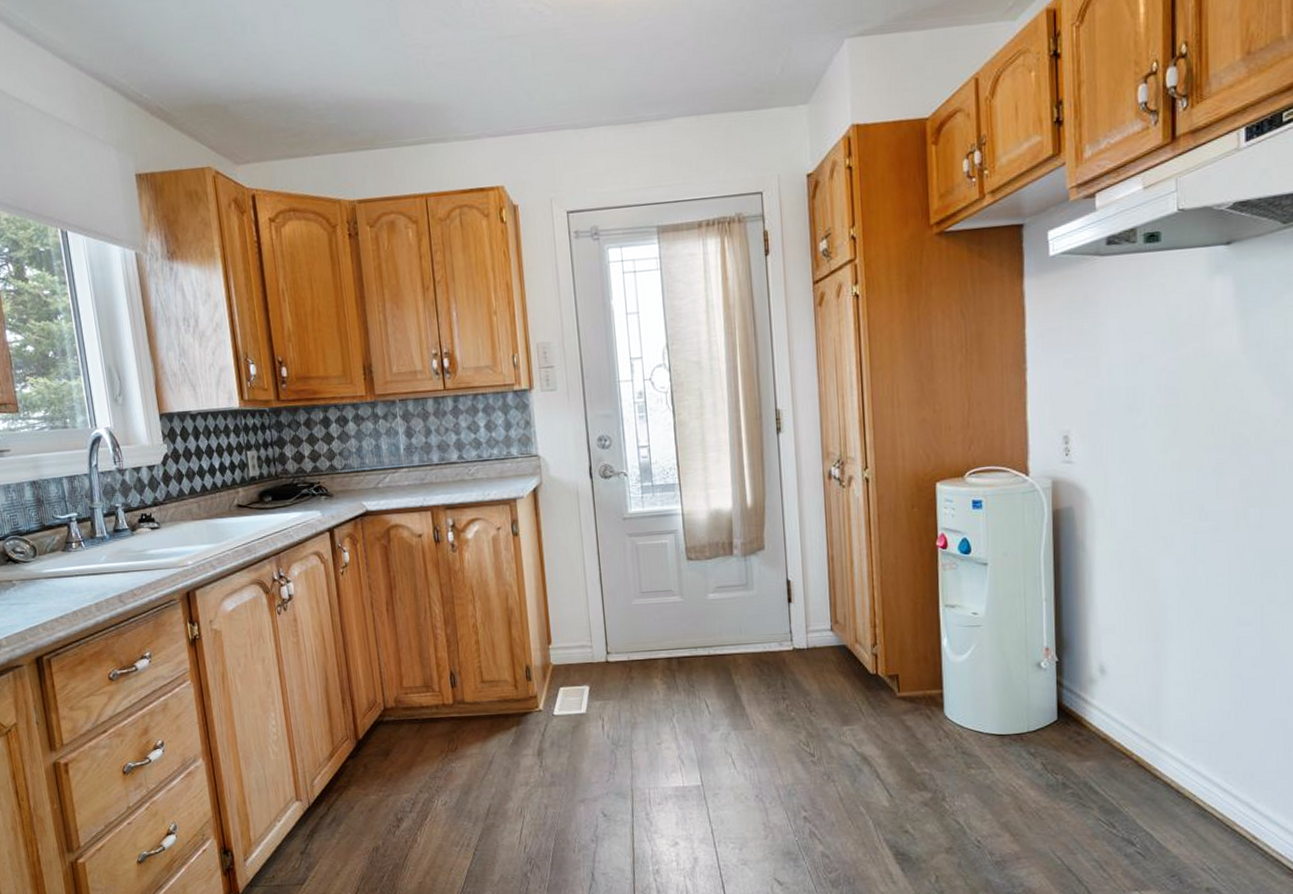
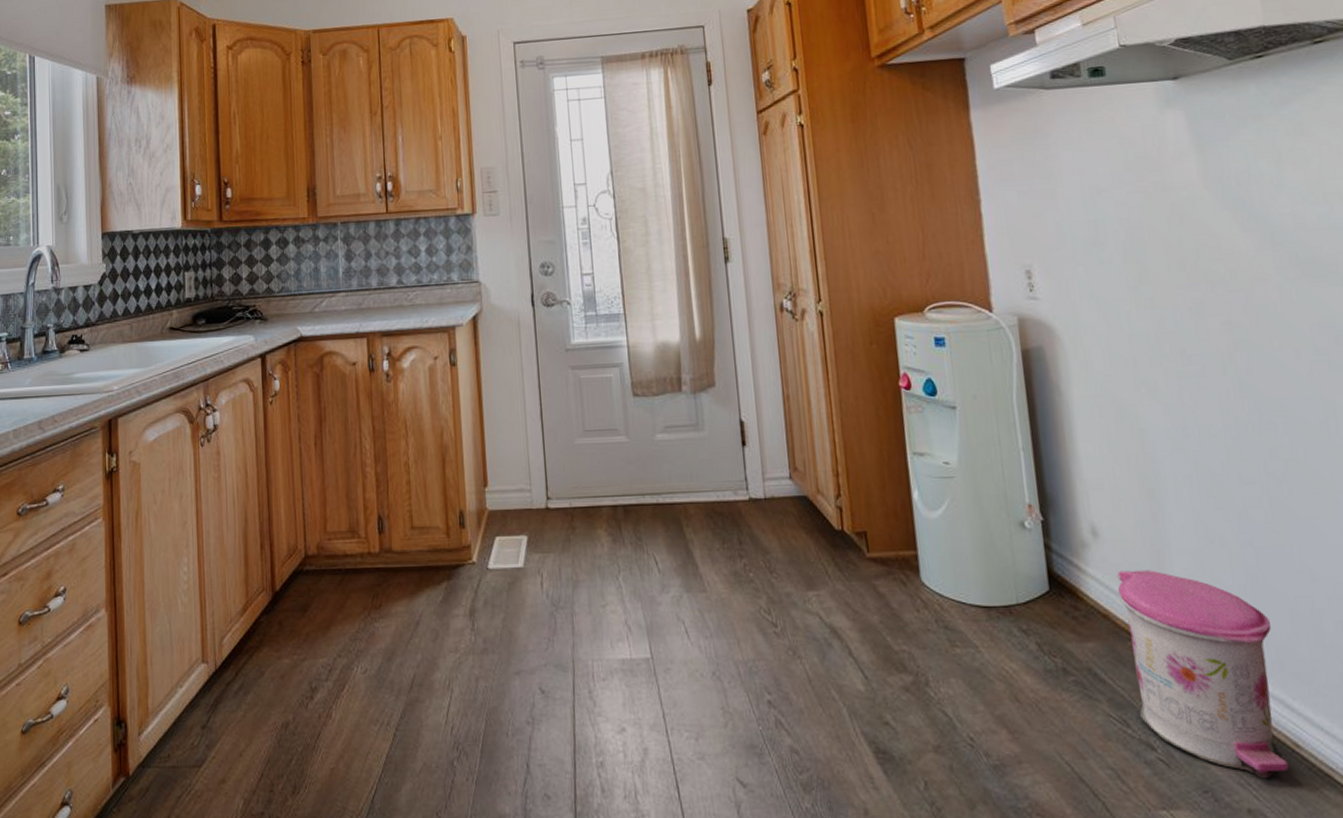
trash can: none [1118,700,1246,865] -> present [1117,570,1289,779]

